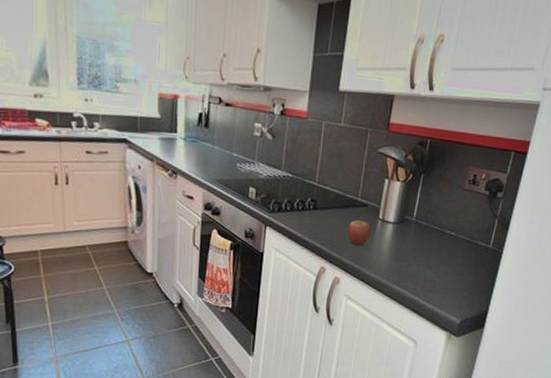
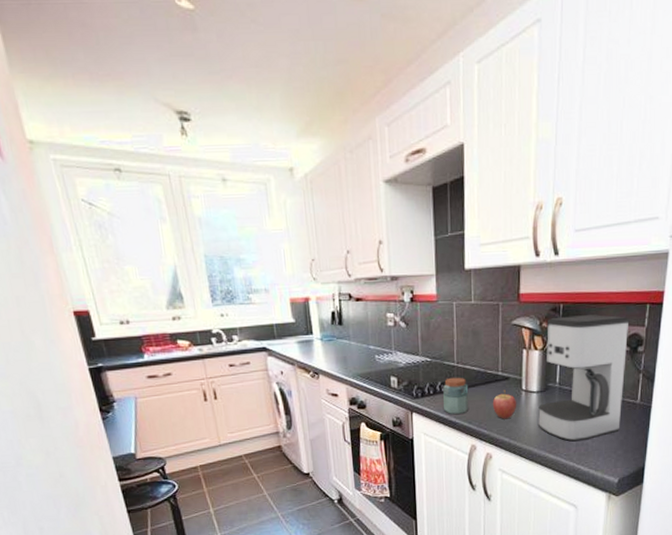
peanut butter: none [298,196,326,235] -> present [443,377,469,415]
coffee maker: none [390,151,493,278] -> present [538,314,630,442]

